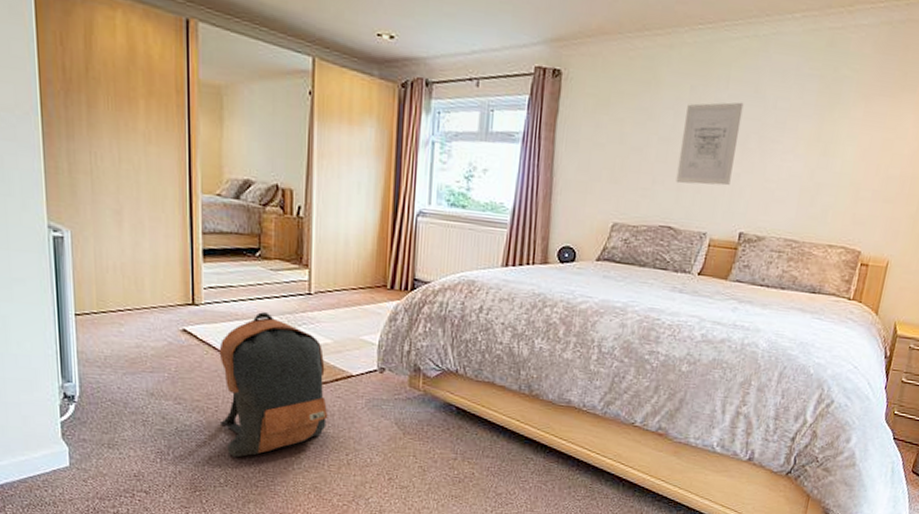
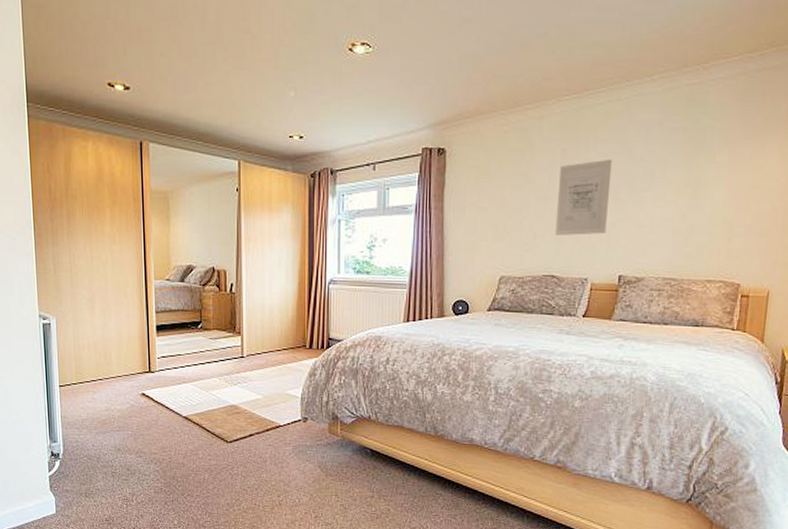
backpack: present [219,312,328,458] -> none [171,375,261,502]

